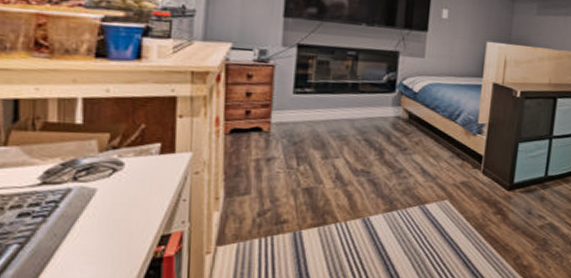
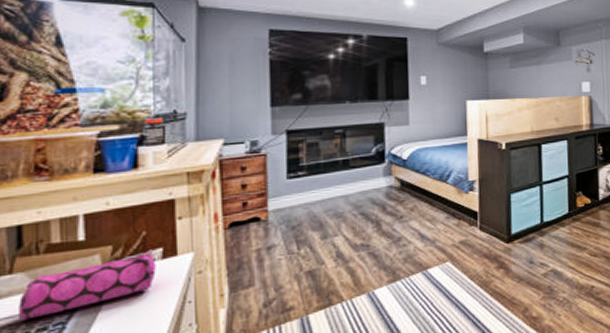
pencil case: none [12,143,153,193] -> present [19,249,156,320]

